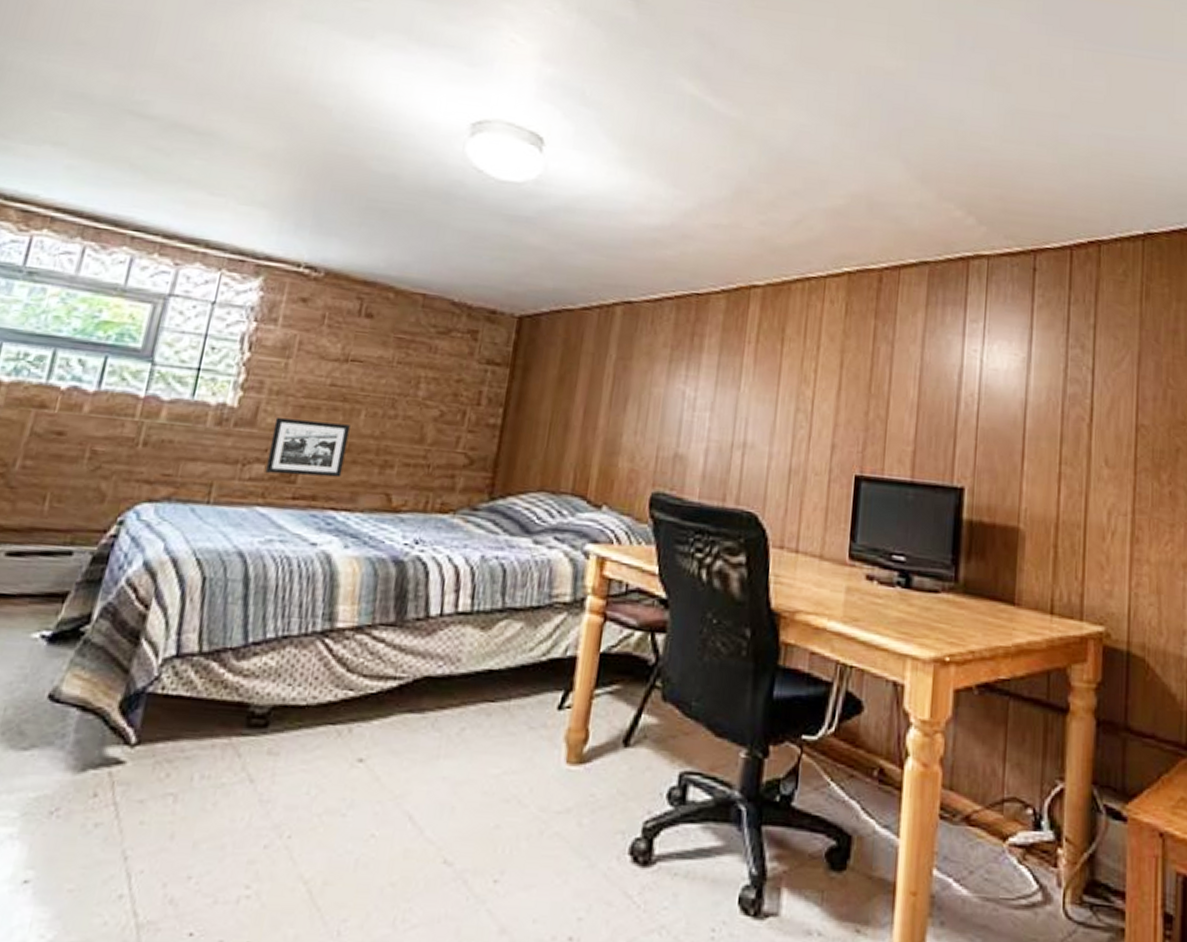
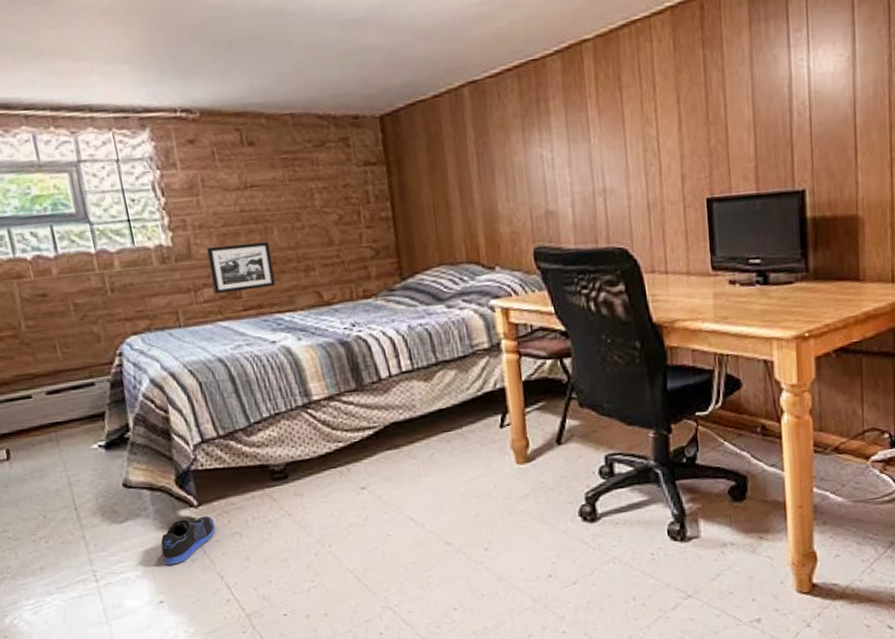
sneaker: none [55,760,148,827] -> present [160,516,216,566]

